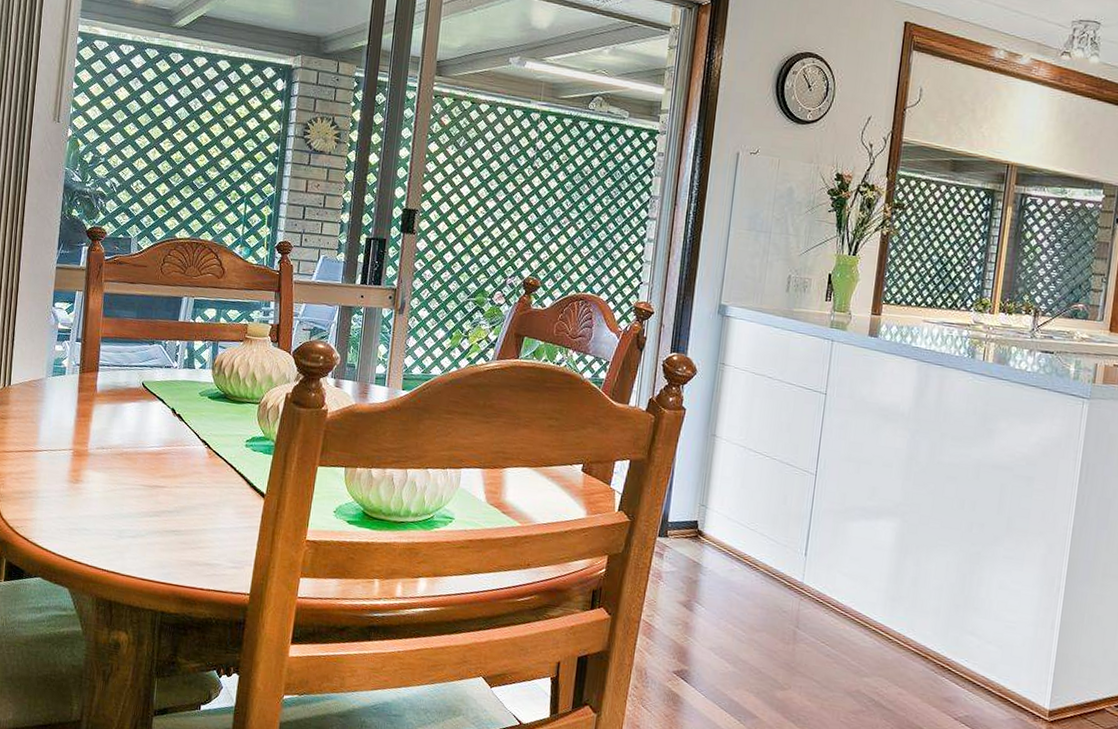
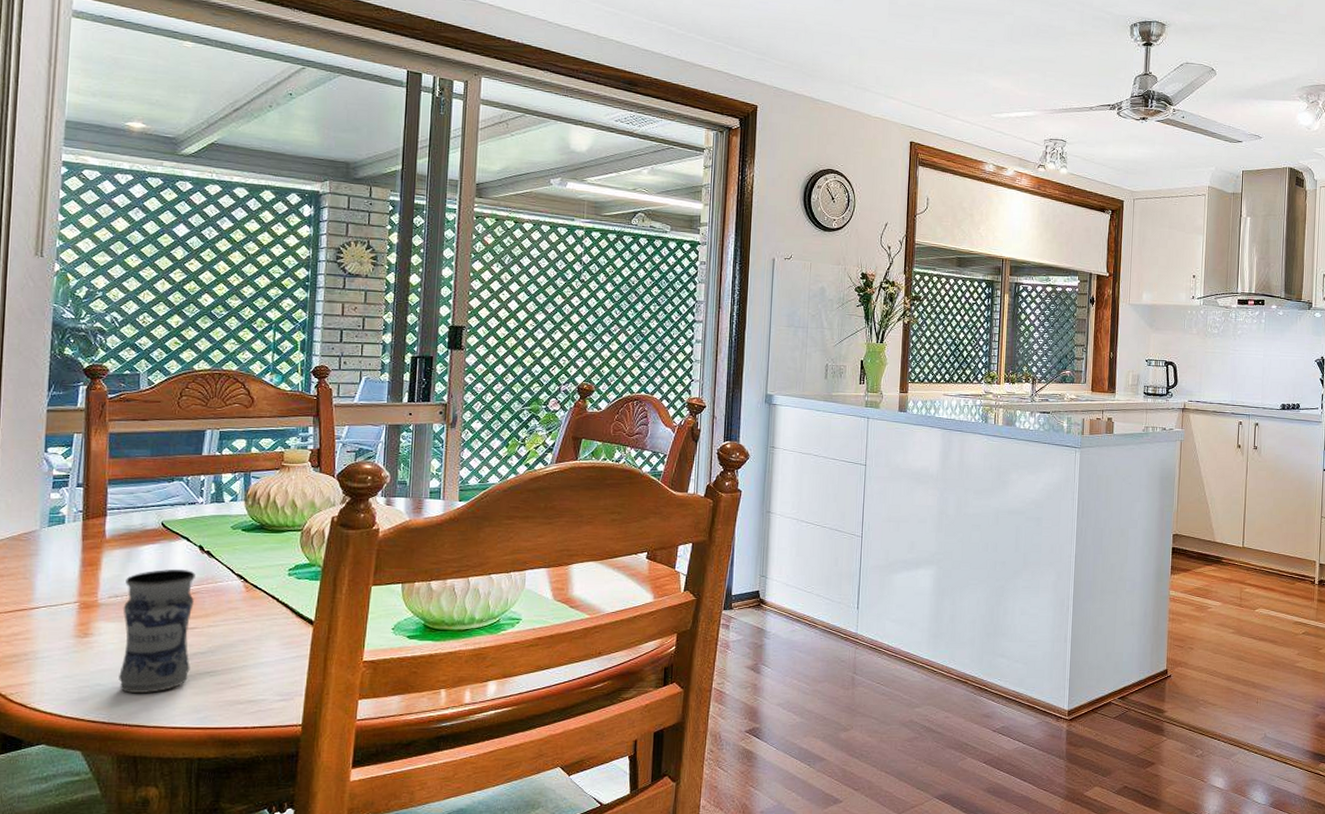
jar: none [101,427,167,543] -> present [119,568,195,693]

